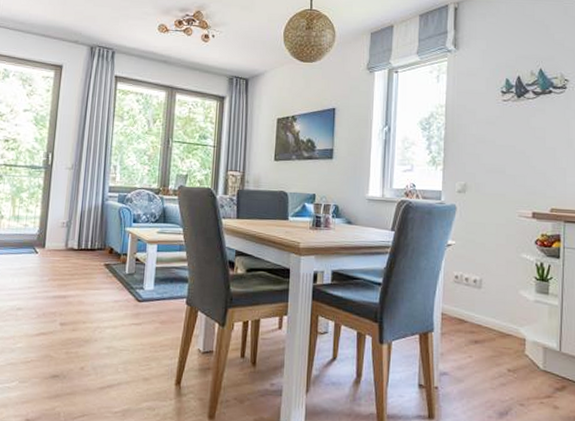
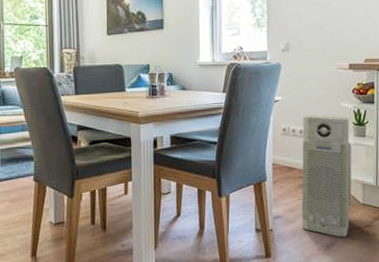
air purifier: none [471,263,532,406] -> present [301,114,352,237]

